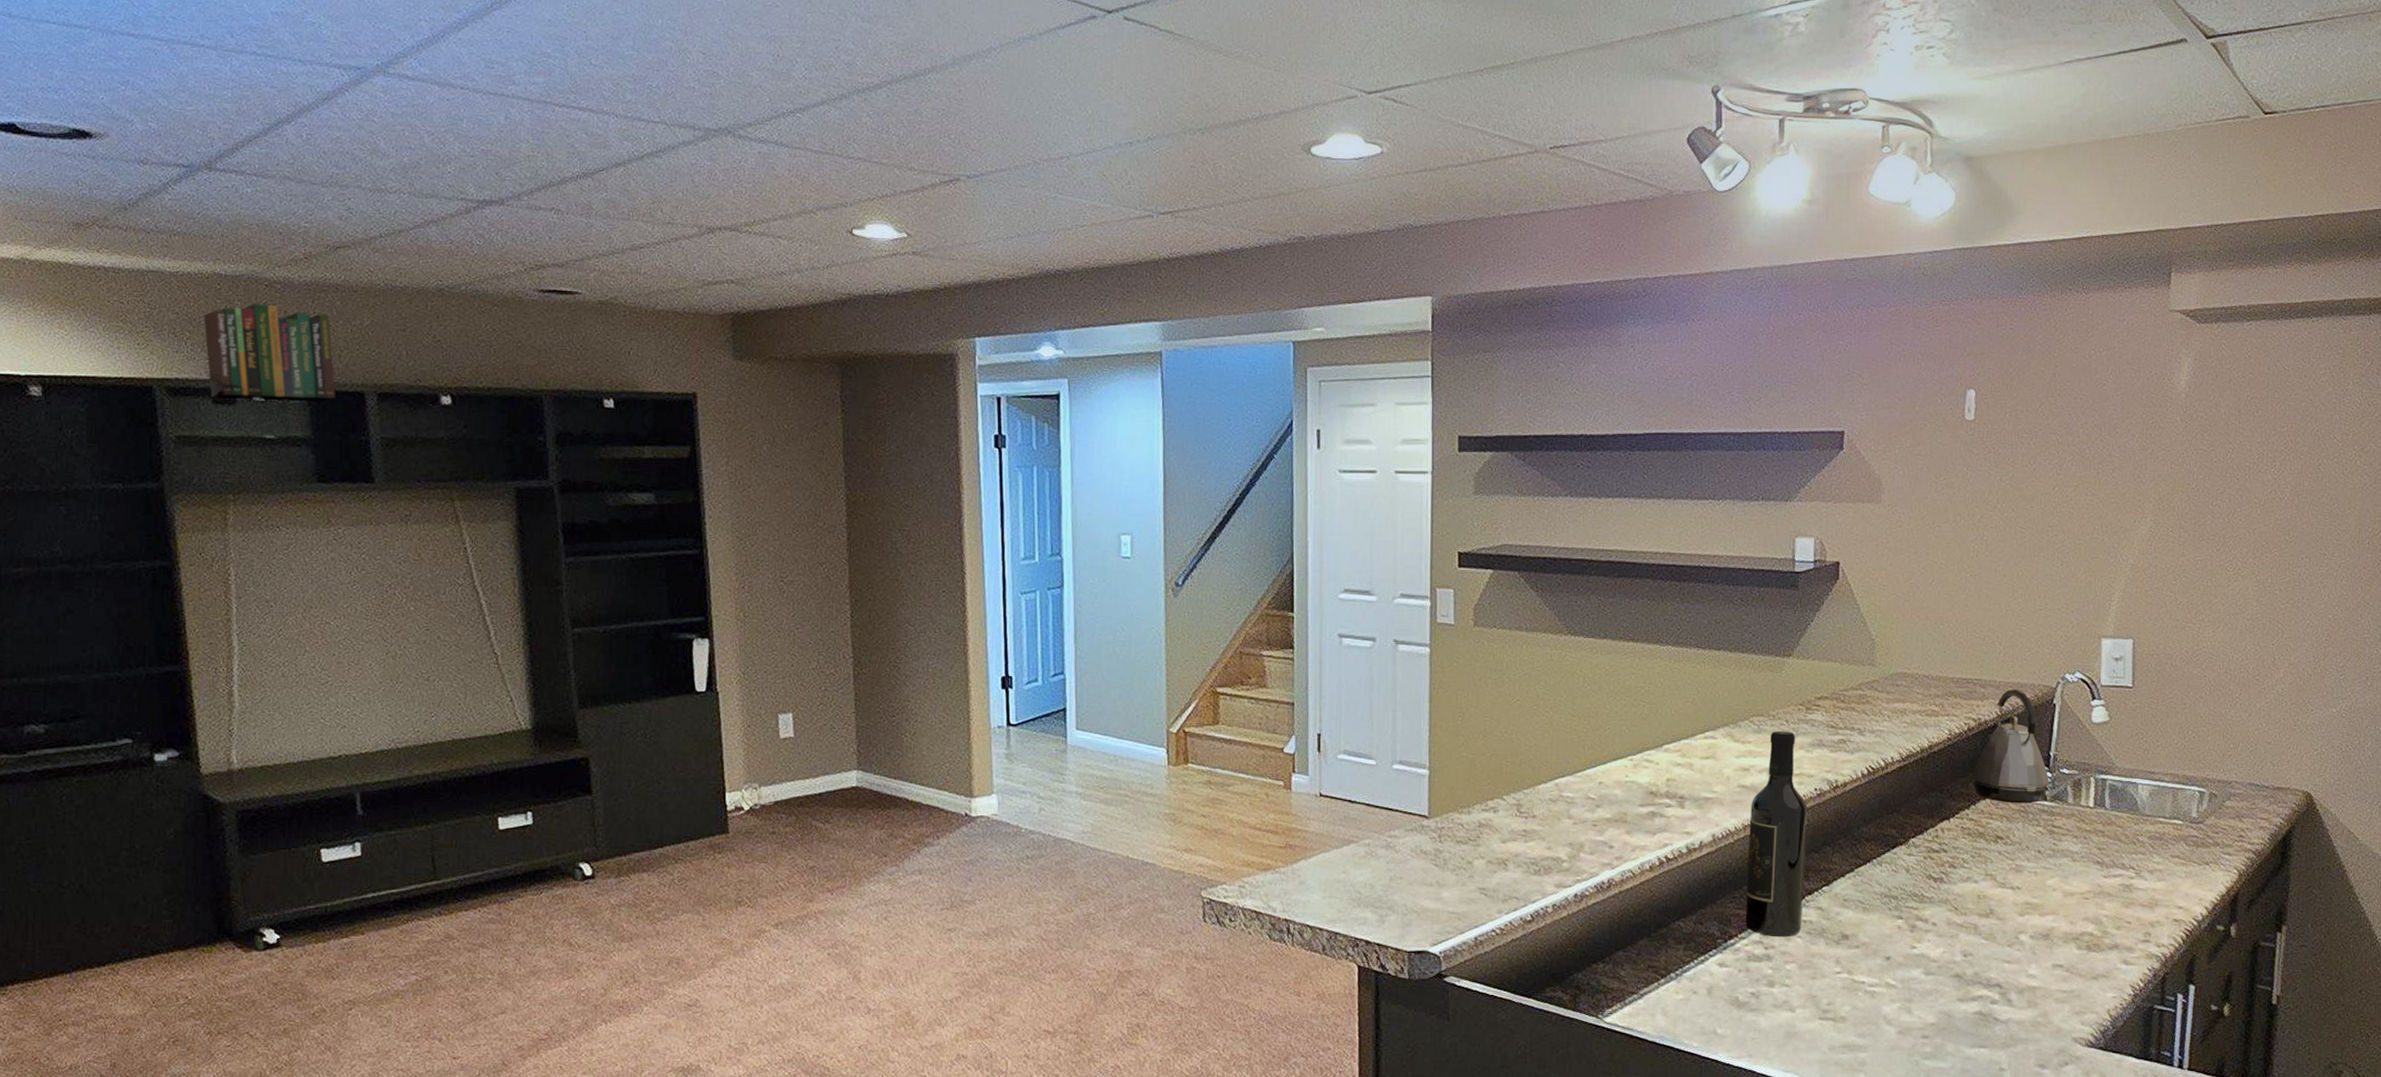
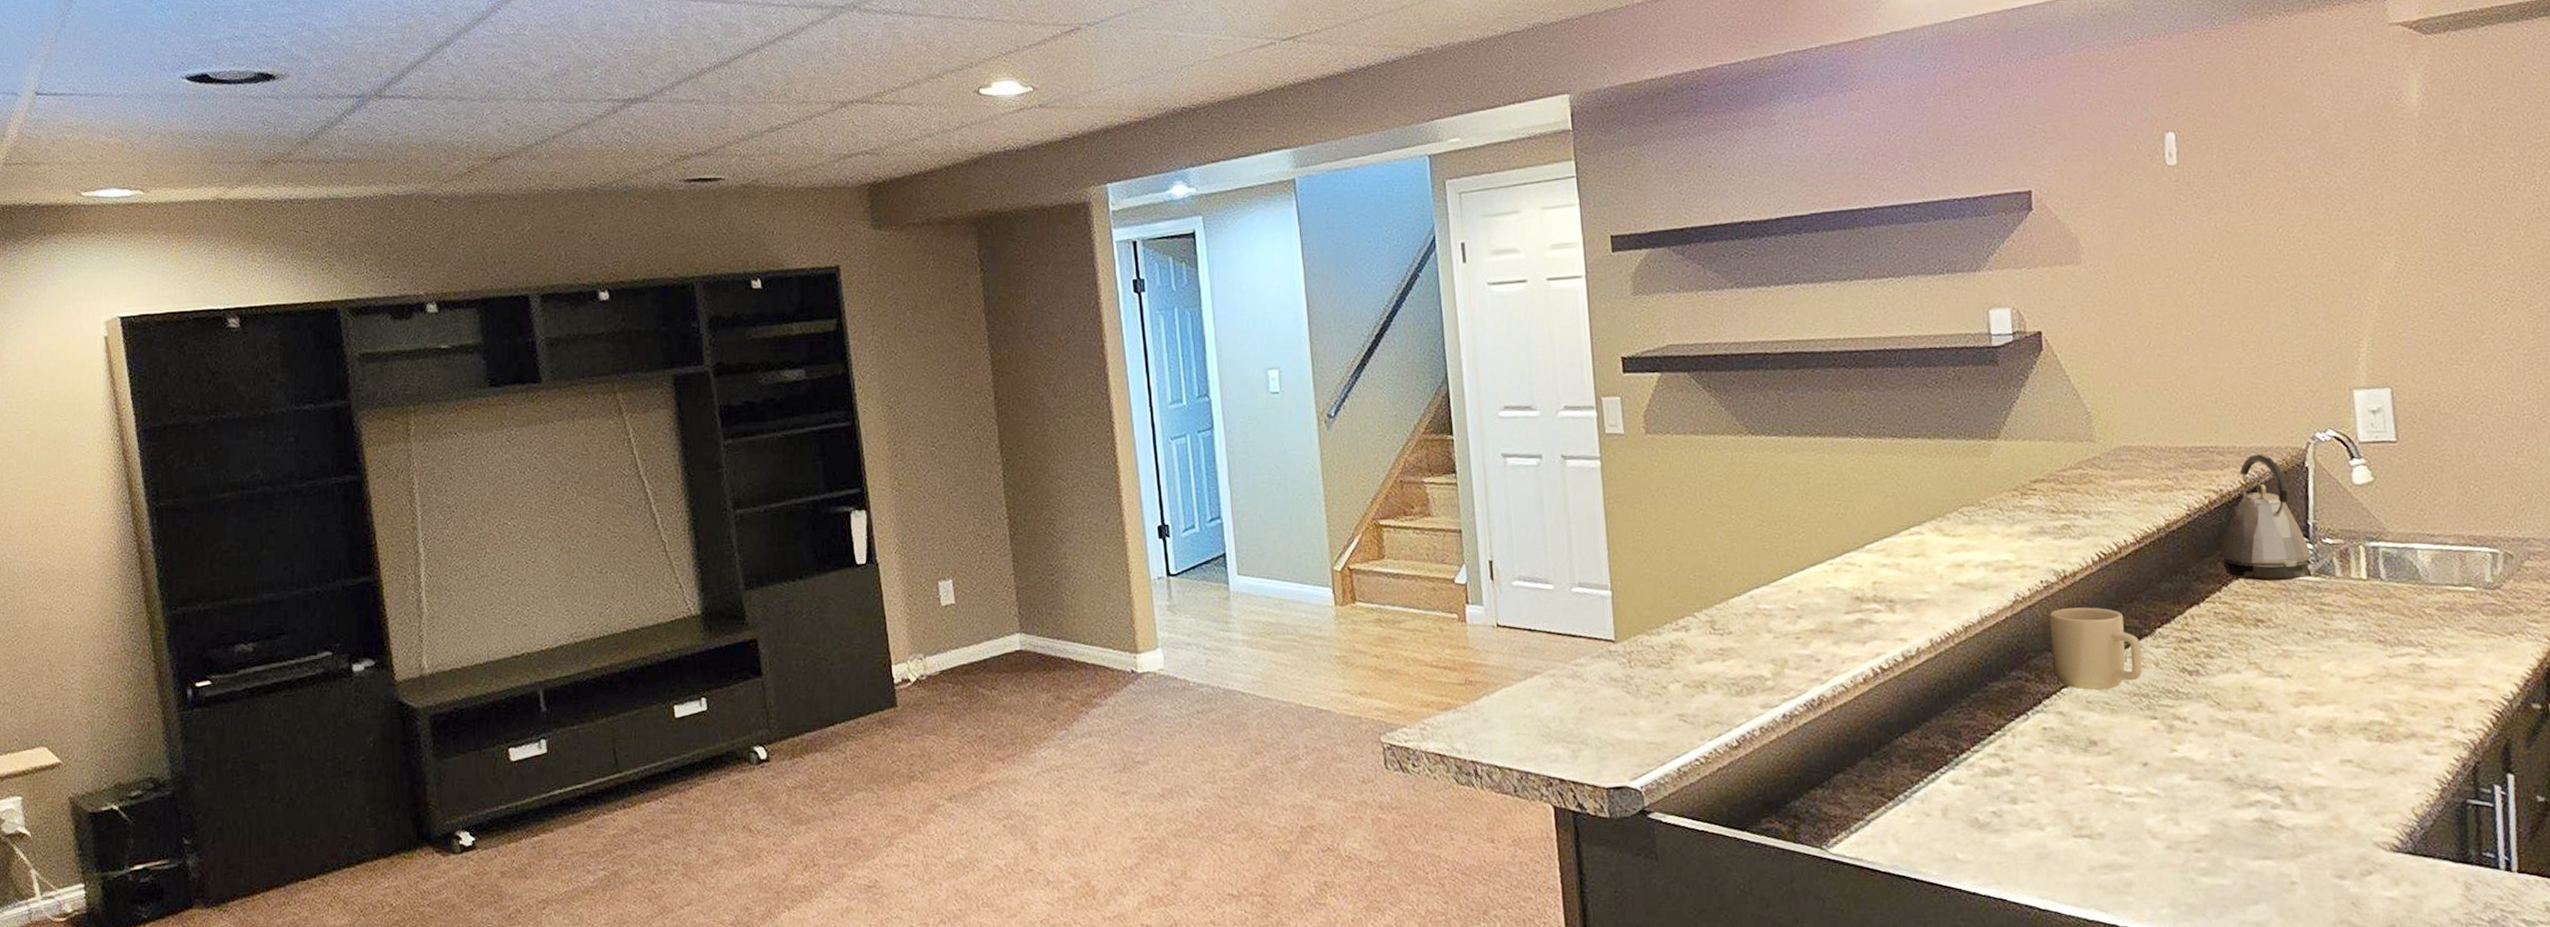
books: present [203,304,336,402] -> none [380,219,502,315]
wine bottle: present [1745,731,1808,938] -> none [1969,520,2043,748]
mug: none [1817,815,1896,889] -> present [2049,607,2143,690]

